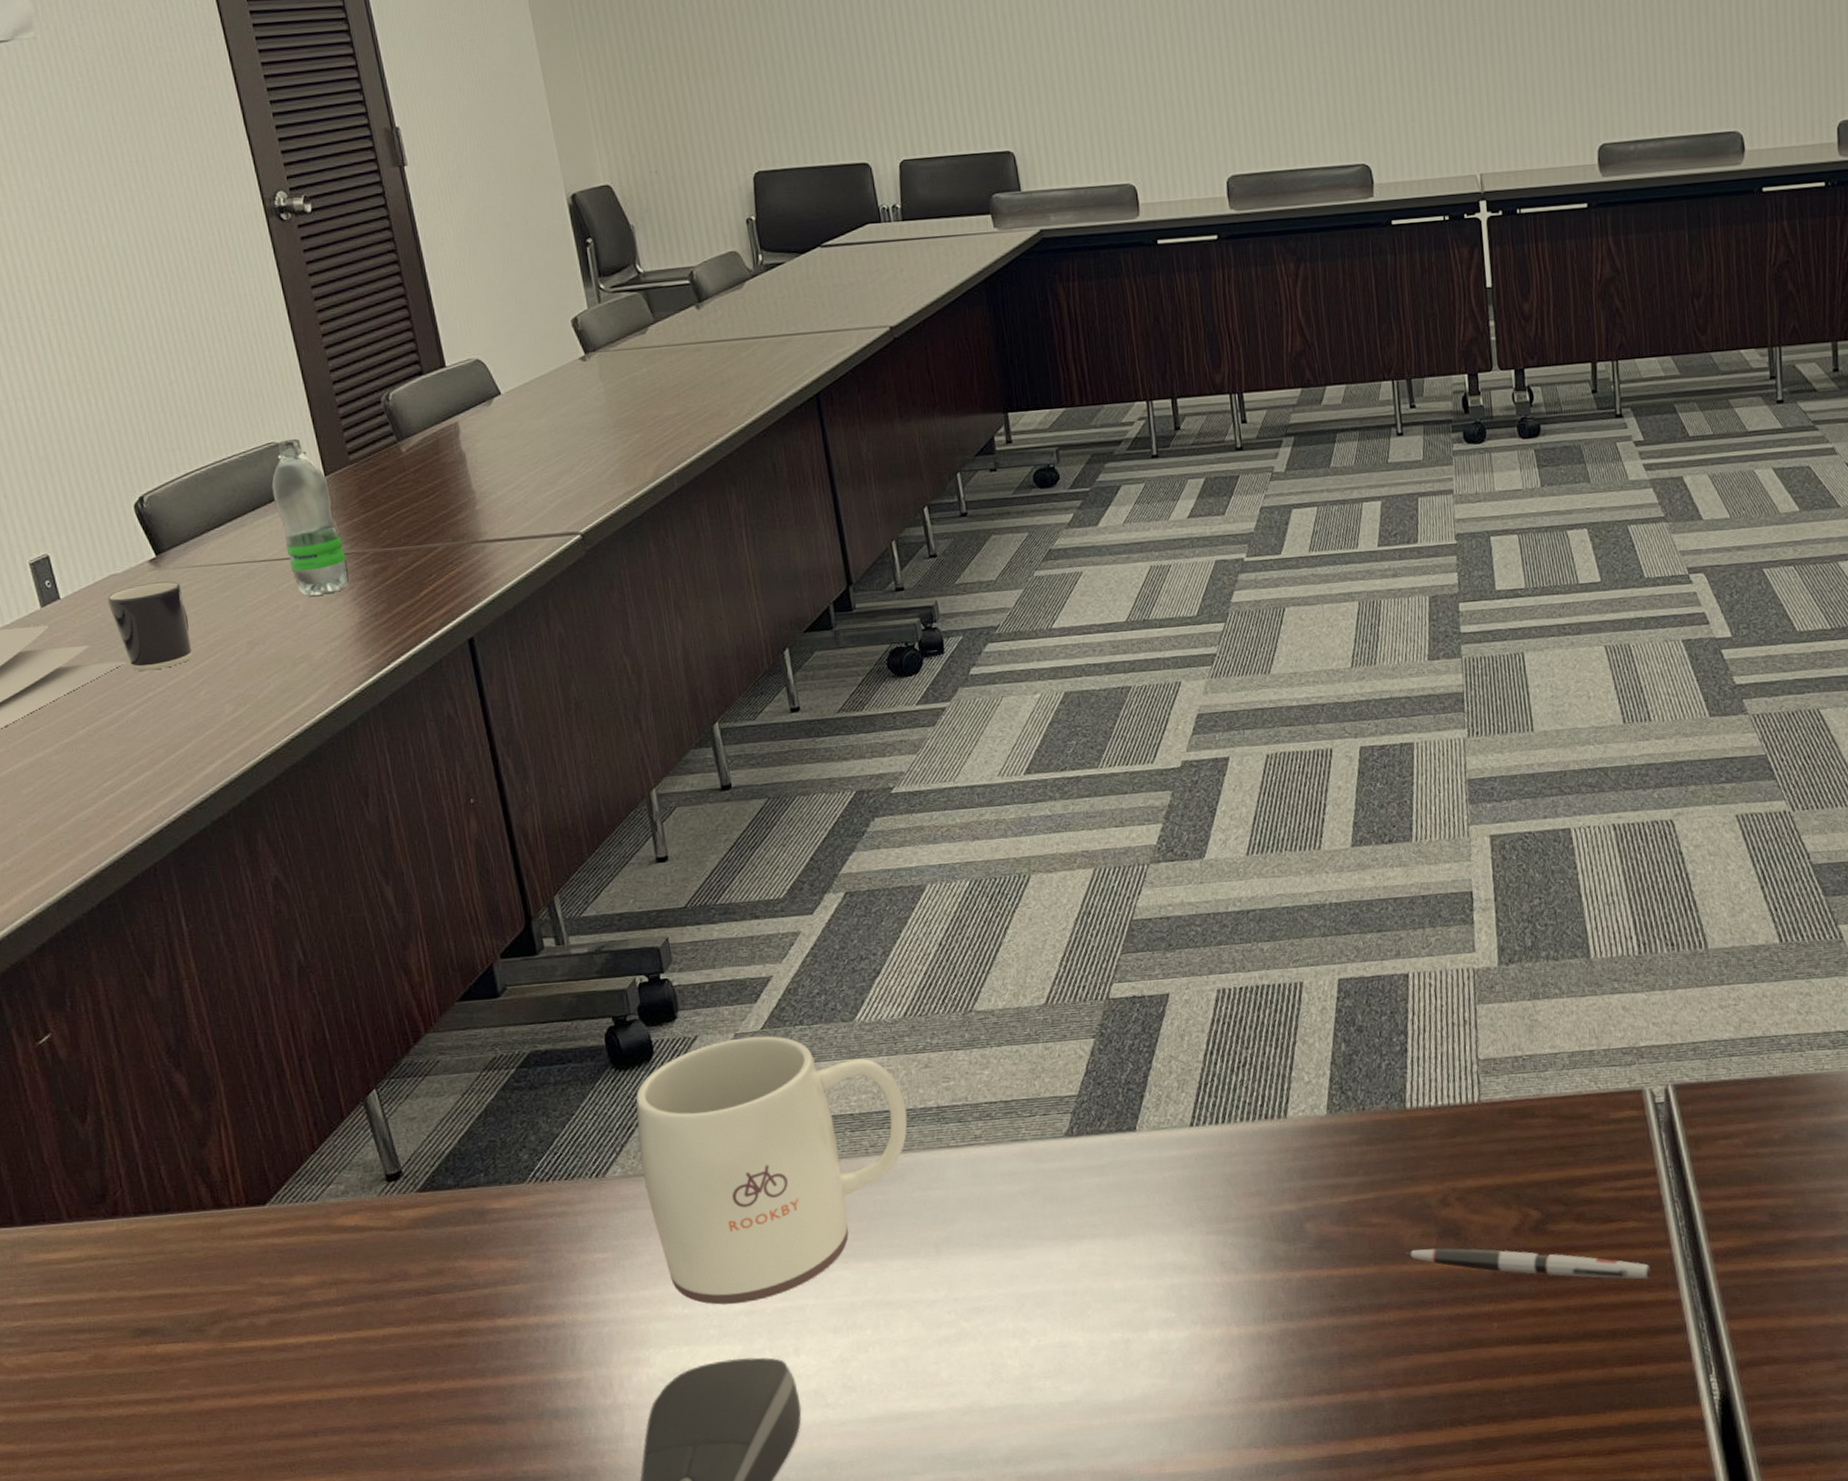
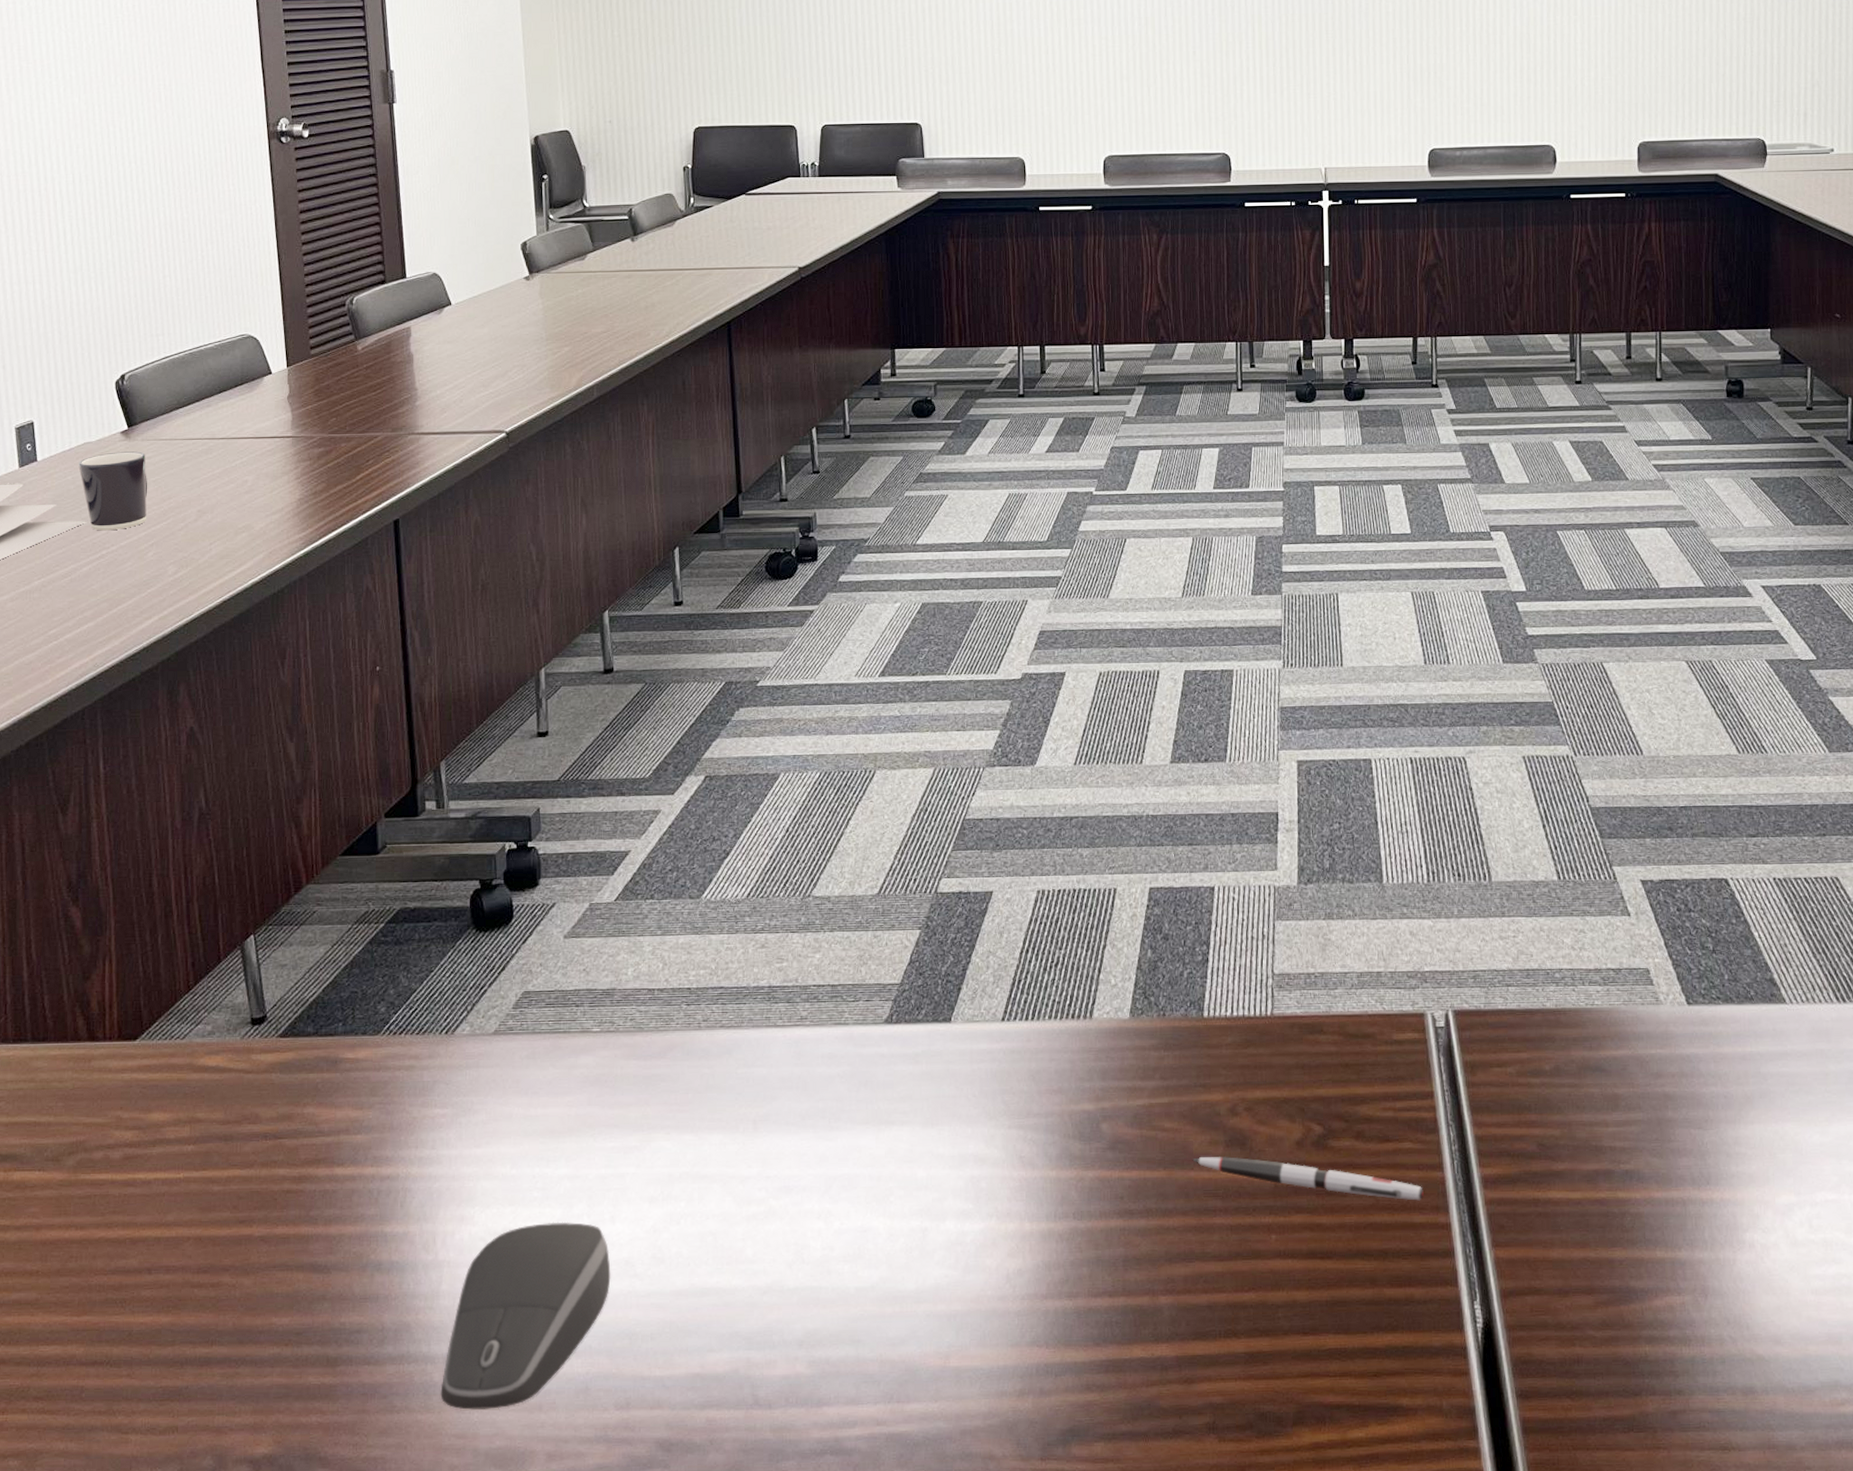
bottle: present [271,438,350,596] -> none [239,332,296,473]
mug: present [636,1035,908,1305] -> none [489,907,740,1167]

